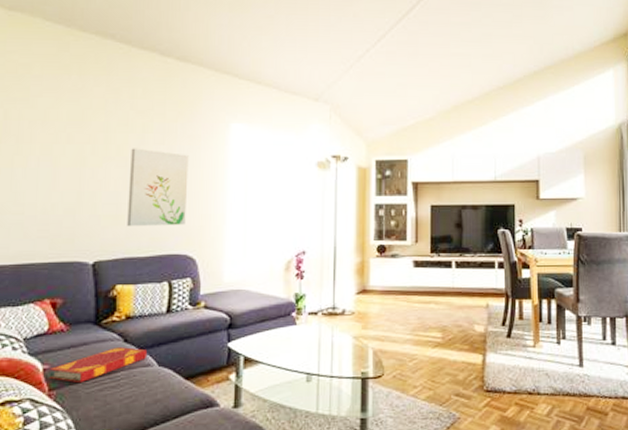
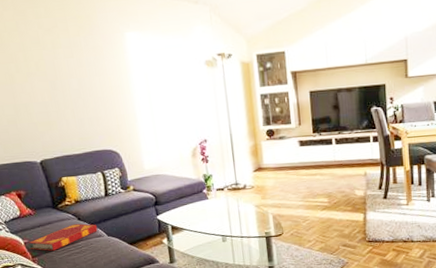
wall art: present [127,148,189,226] -> none [47,62,105,130]

